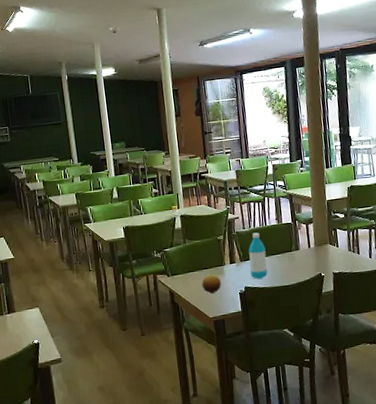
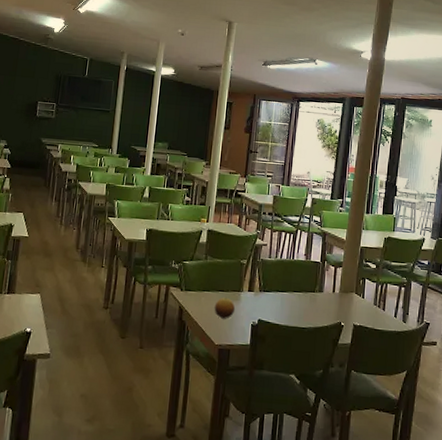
water bottle: present [248,232,267,279] -> none [267,264,288,314]

